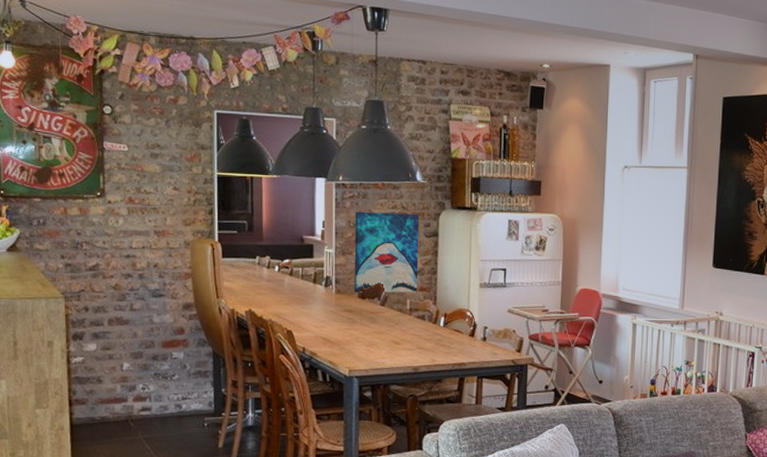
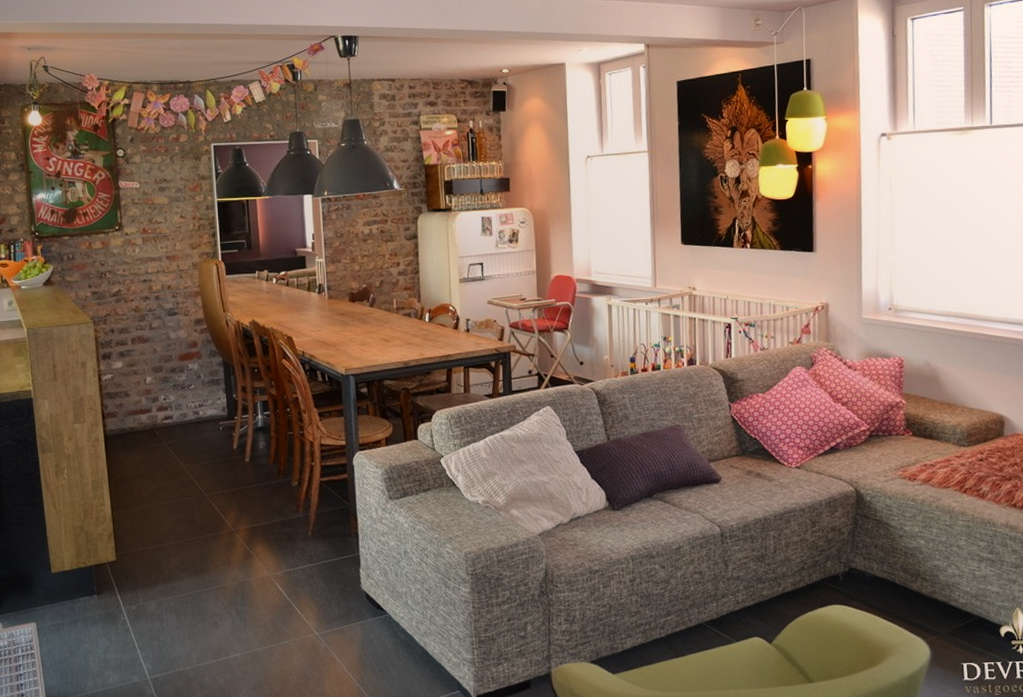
wall art: present [354,211,419,293] -> none [341,219,403,297]

